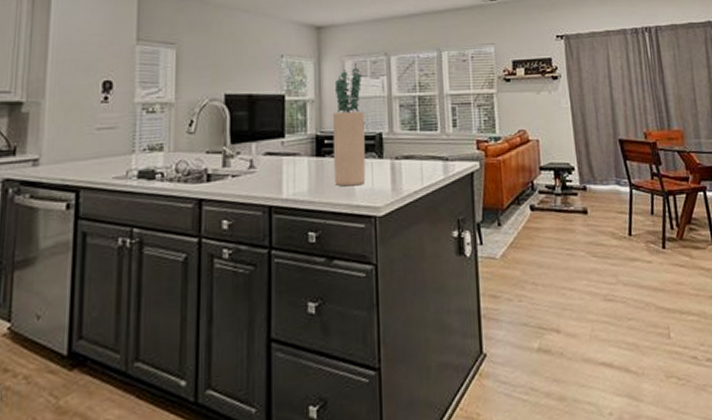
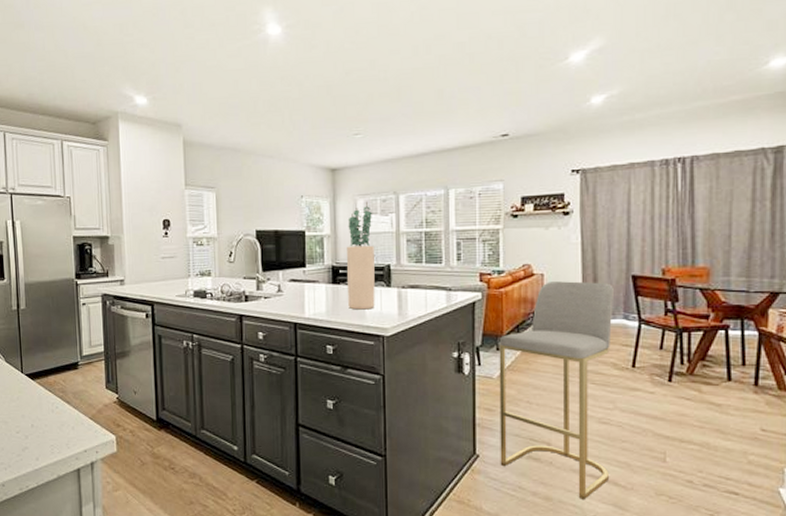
bar stool: none [500,147,620,395] -> present [499,281,613,500]

